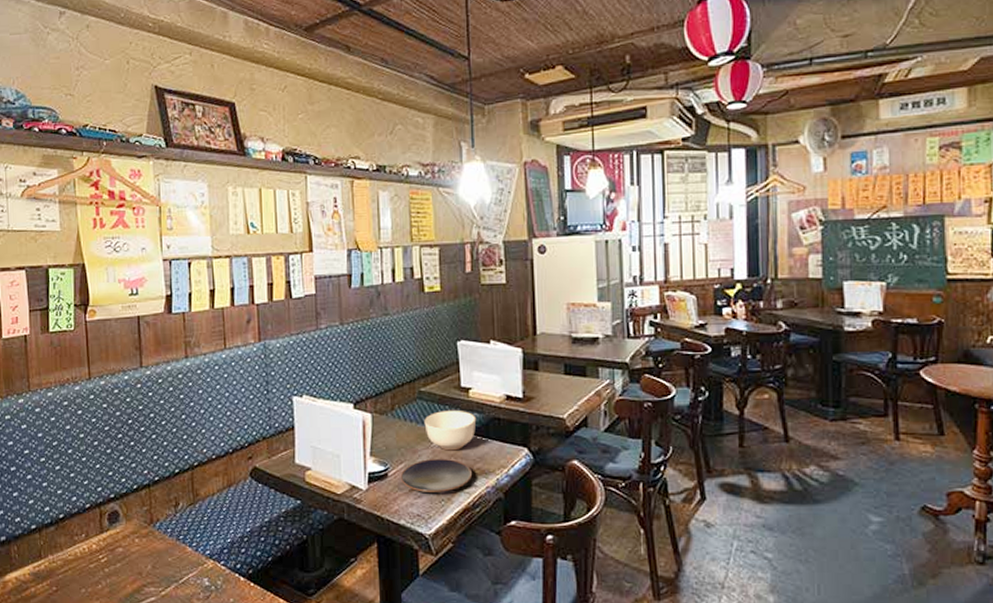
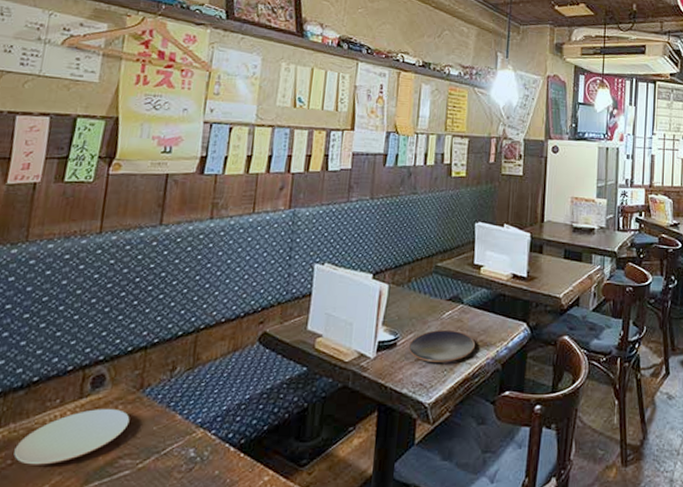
plate: none [57,542,147,592] -> present [14,409,130,465]
bowl: present [424,409,477,451] -> none [437,284,485,323]

